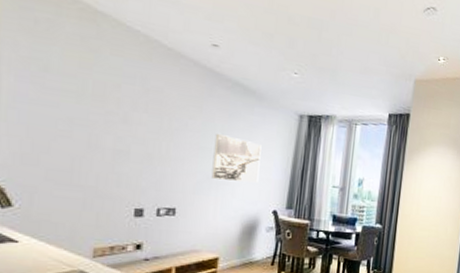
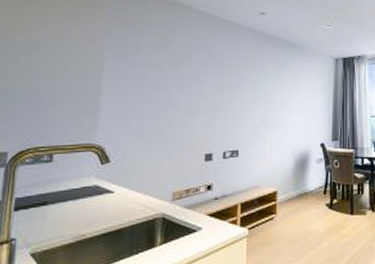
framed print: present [211,133,262,183] -> none [266,82,306,121]

